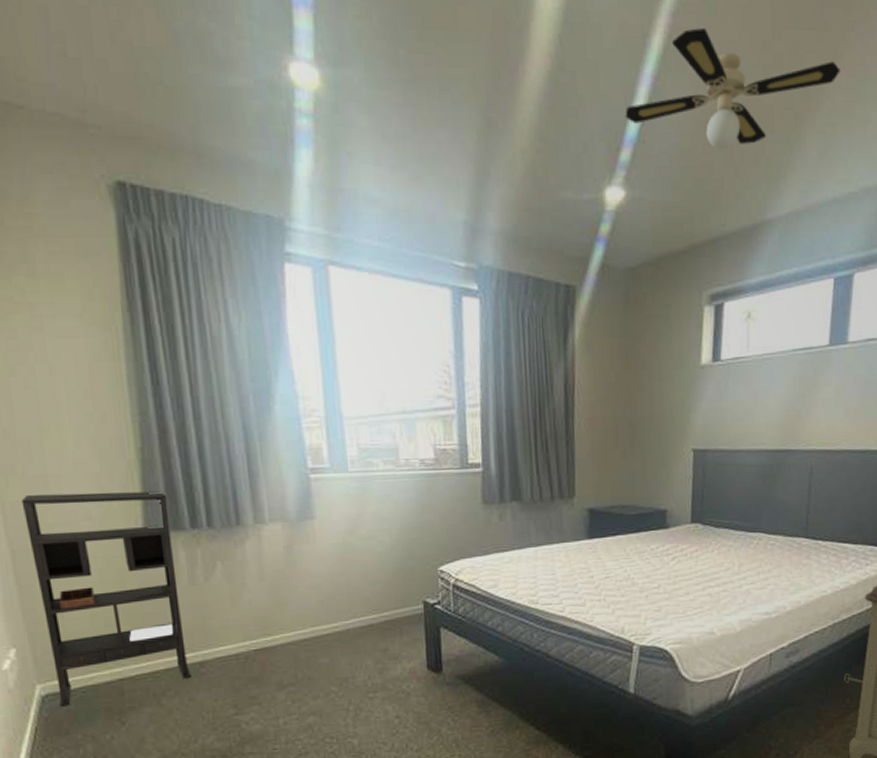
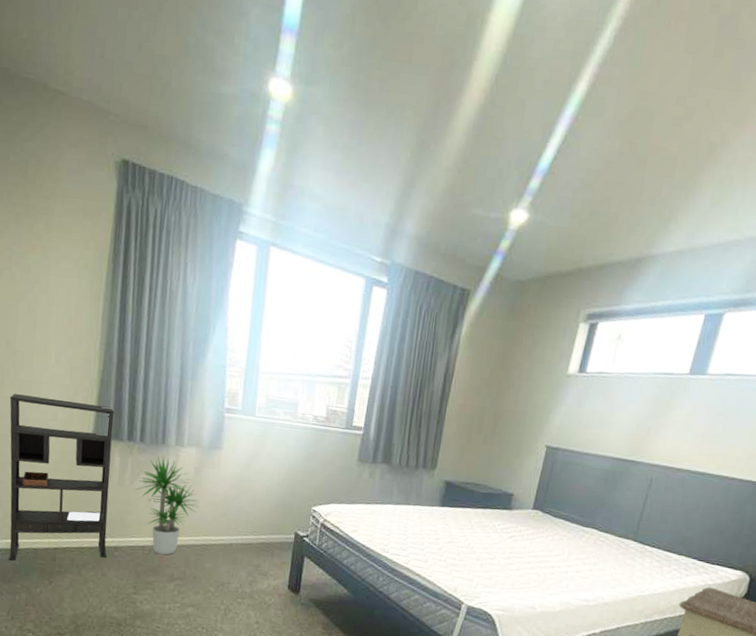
potted plant: none [210,540,299,660] -> present [133,456,200,555]
ceiling fan: present [625,28,840,150] -> none [540,79,747,188]

